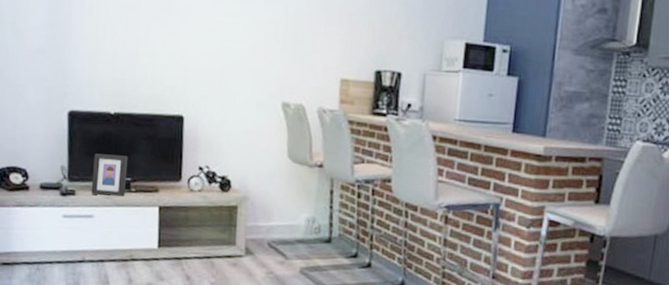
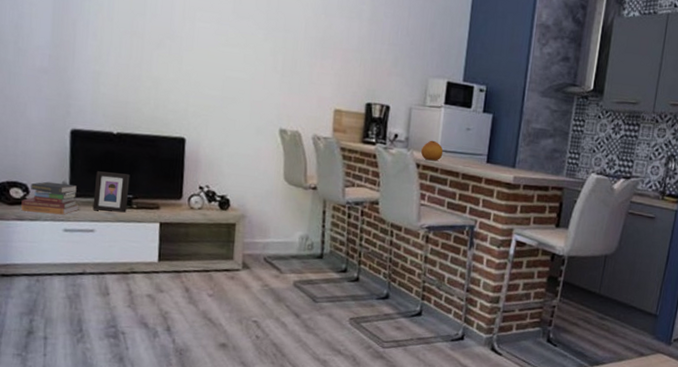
books: none [21,166,78,200] -> present [21,181,79,215]
fruit: none [437,109,463,133] -> present [420,140,443,161]

